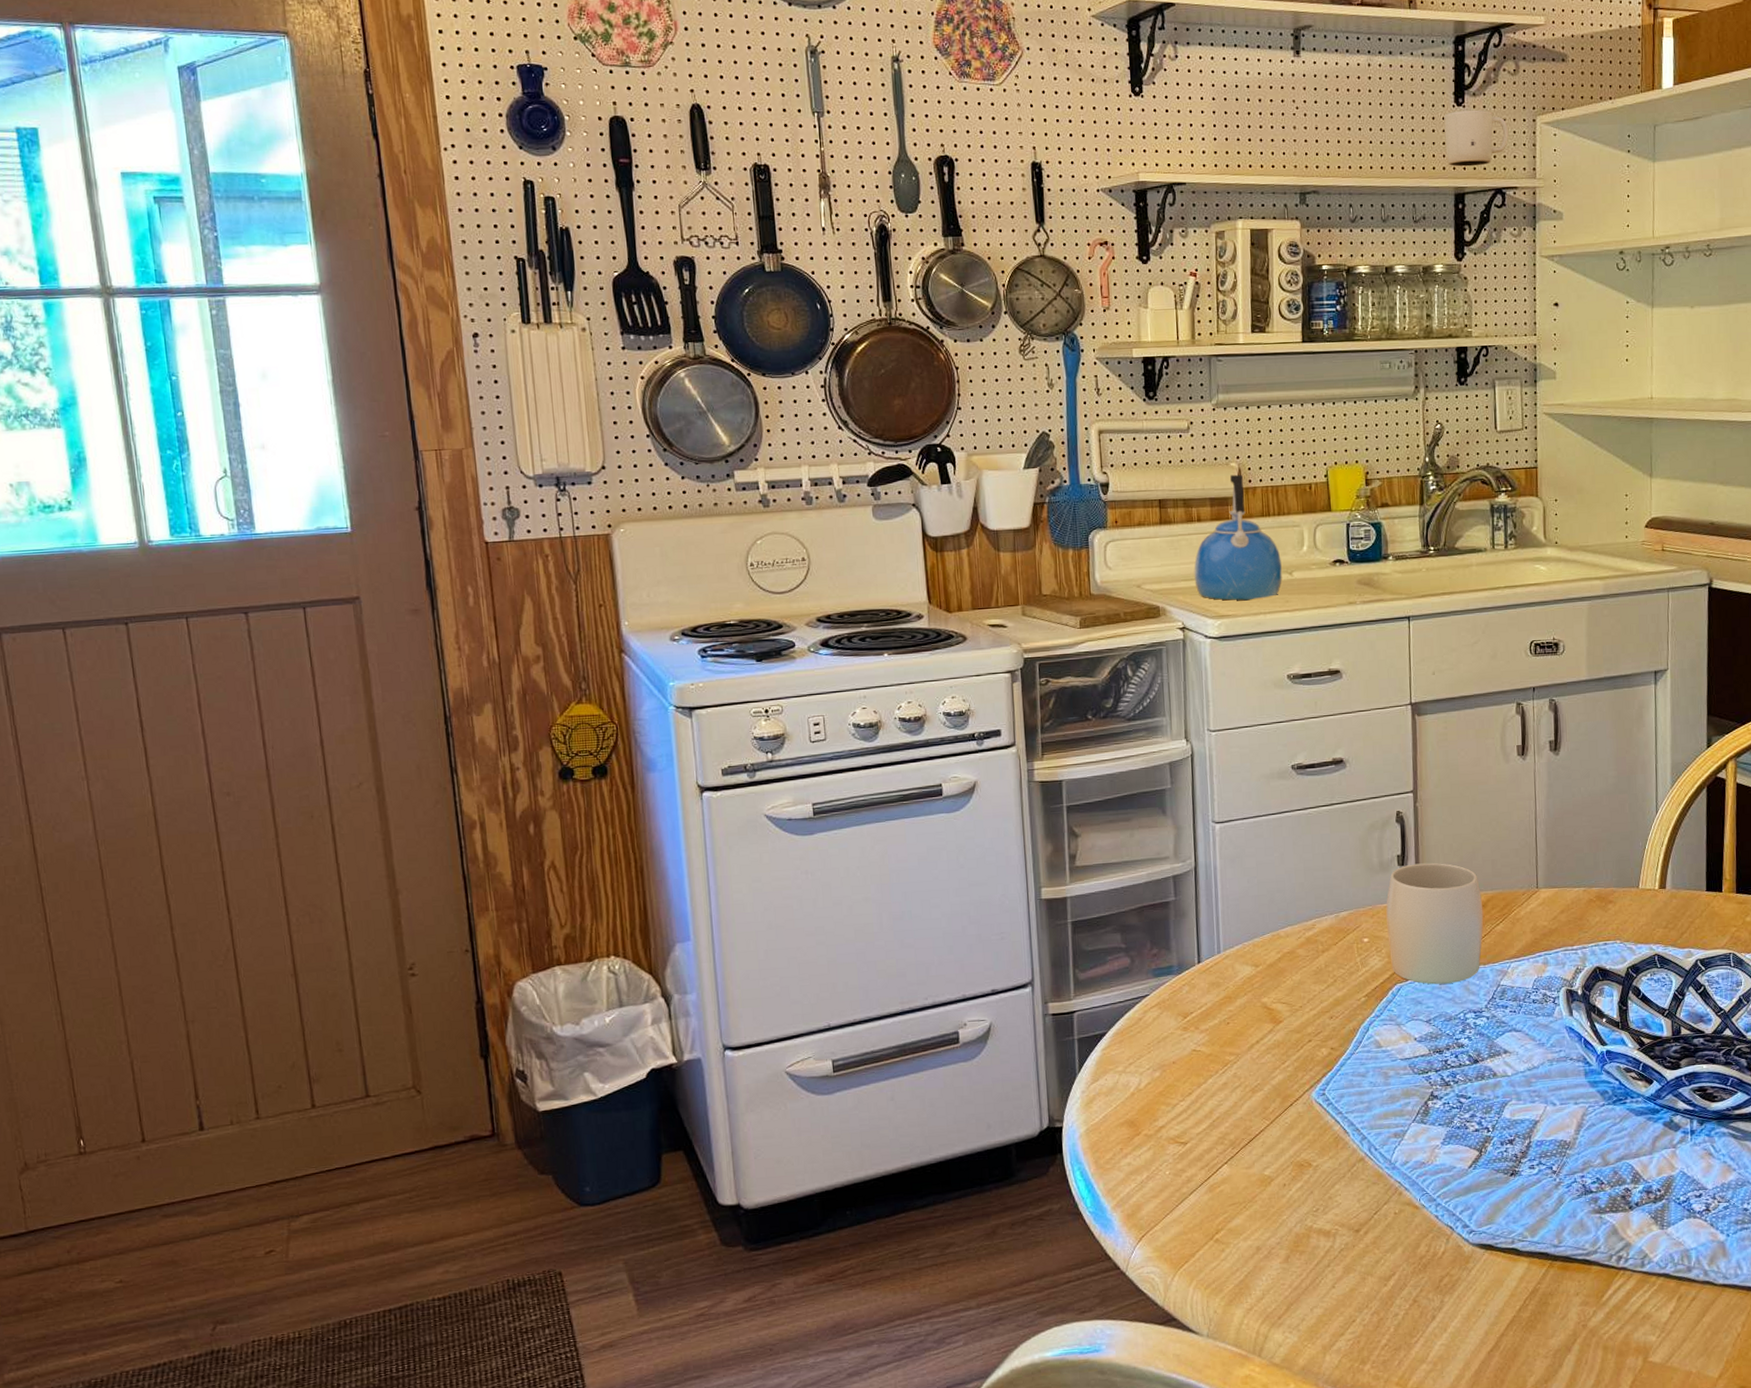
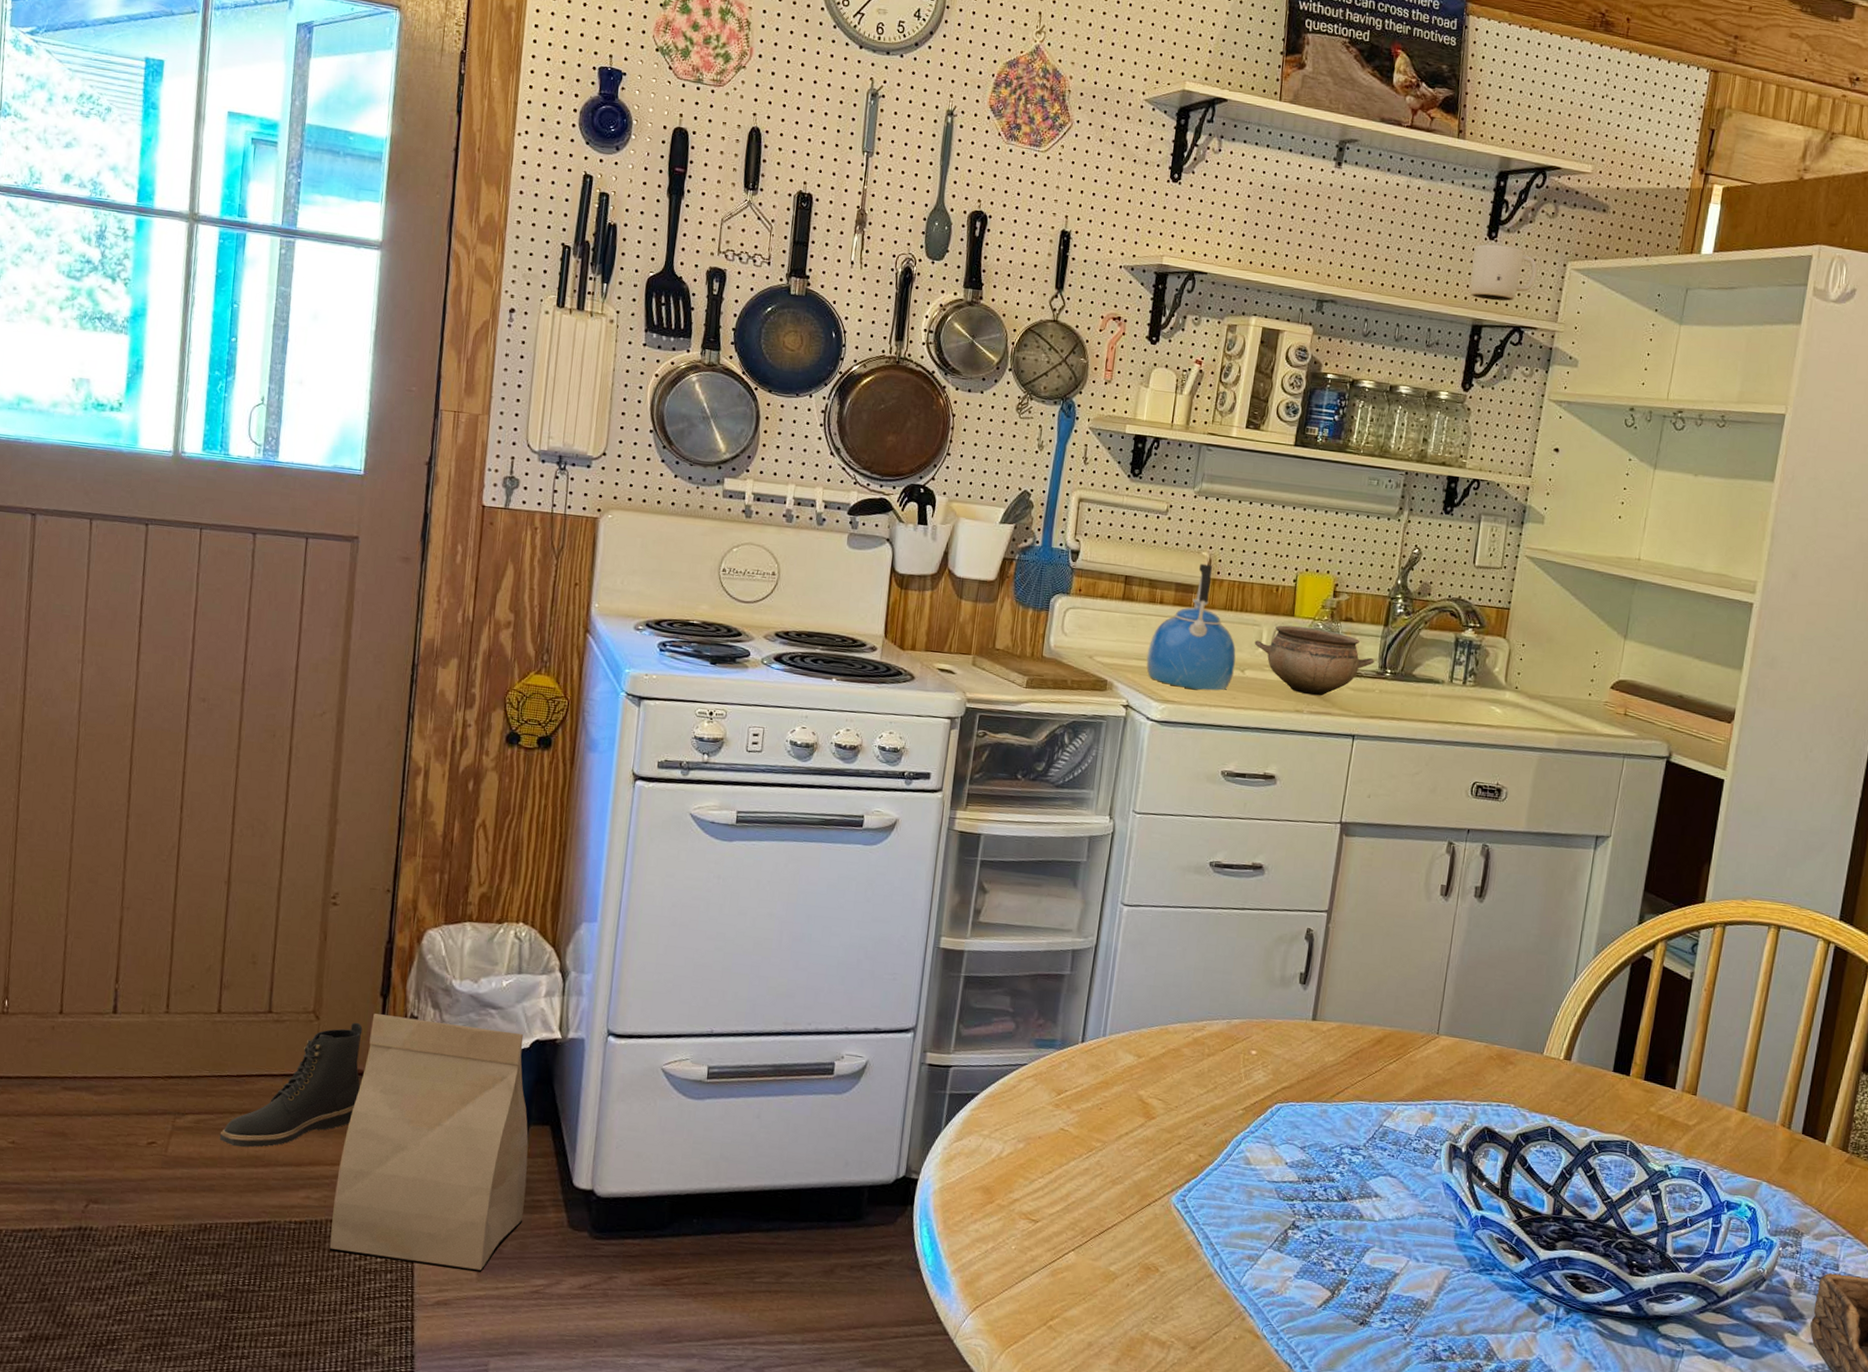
boot: none [340,1088,479,1238] -> present [219,1022,363,1148]
paper bag: none [472,1065,673,1320] -> present [329,1013,529,1273]
cooking pot: none [1297,519,1416,586] -> present [1254,625,1374,696]
mug: present [1386,862,1484,985] -> none [1275,984,1380,1115]

